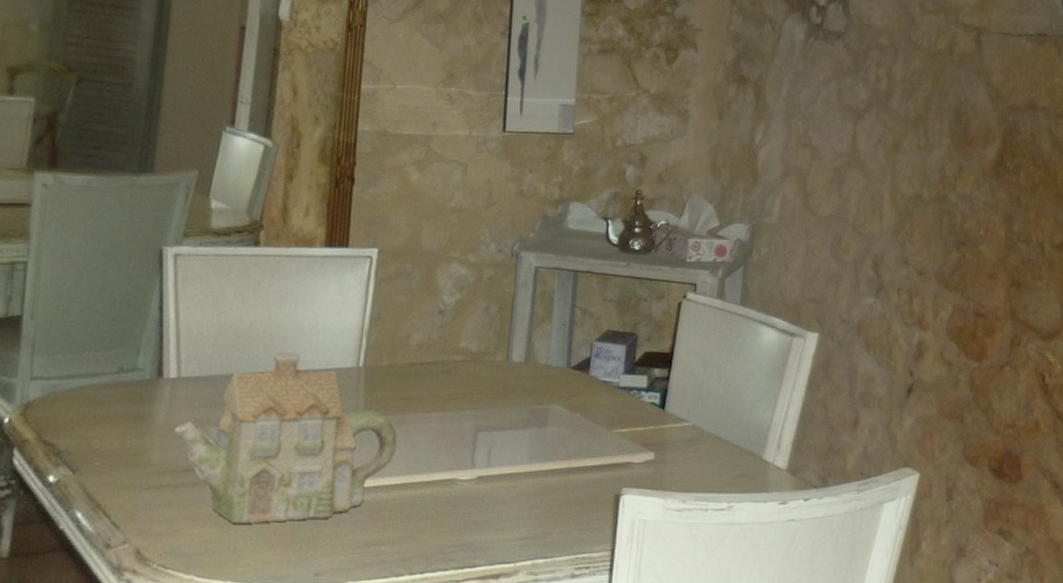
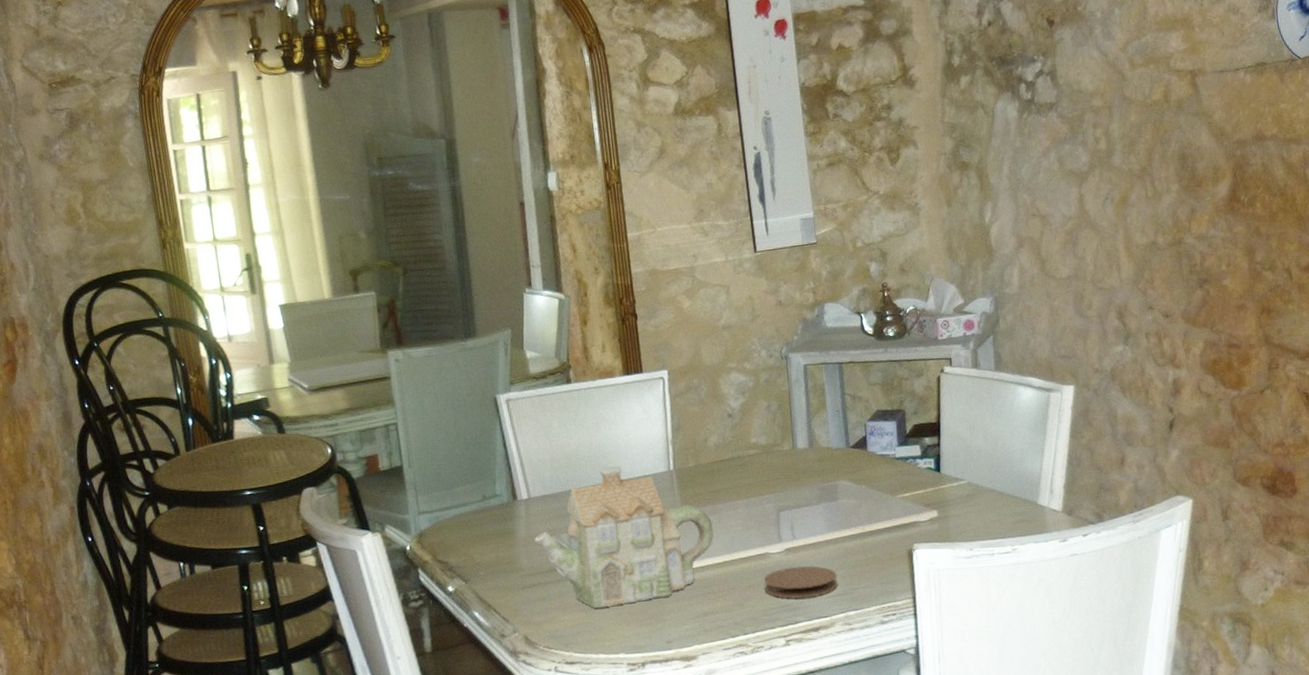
coaster: none [445,499,531,538] -> present [764,565,838,599]

